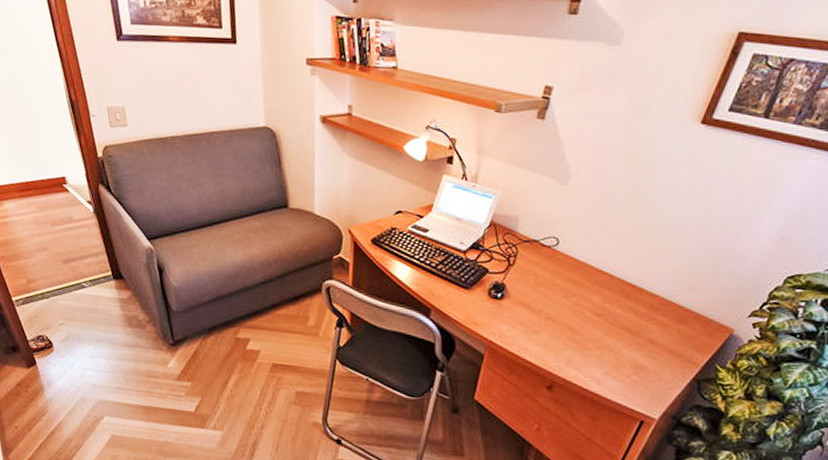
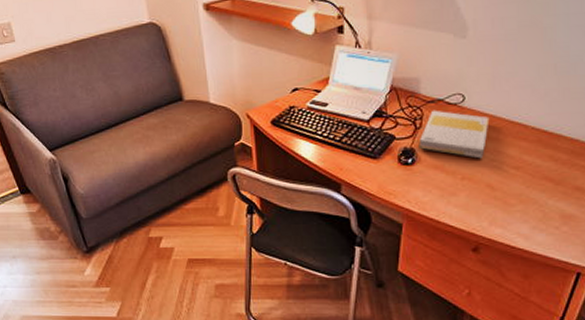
book: none [509,249,580,302] -> present [418,110,490,159]

